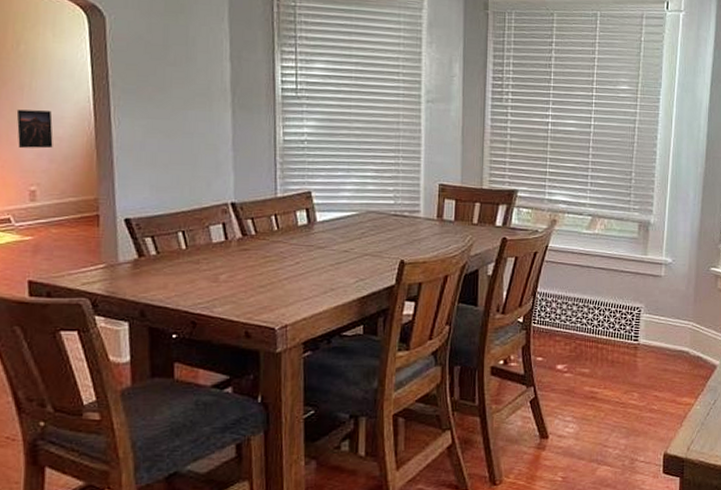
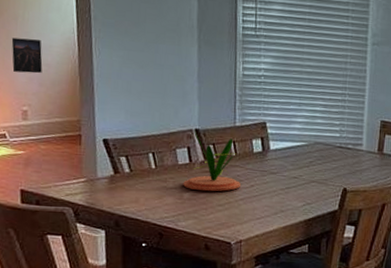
plant: none [218,202,284,272] -> present [183,128,241,192]

